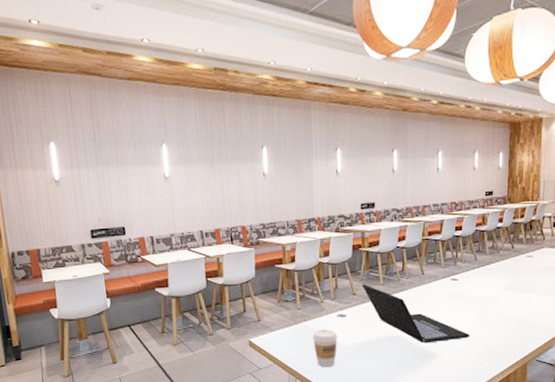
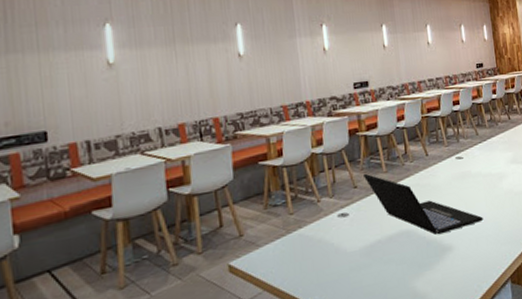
coffee cup: present [312,329,337,367] -> none [310,234,341,285]

